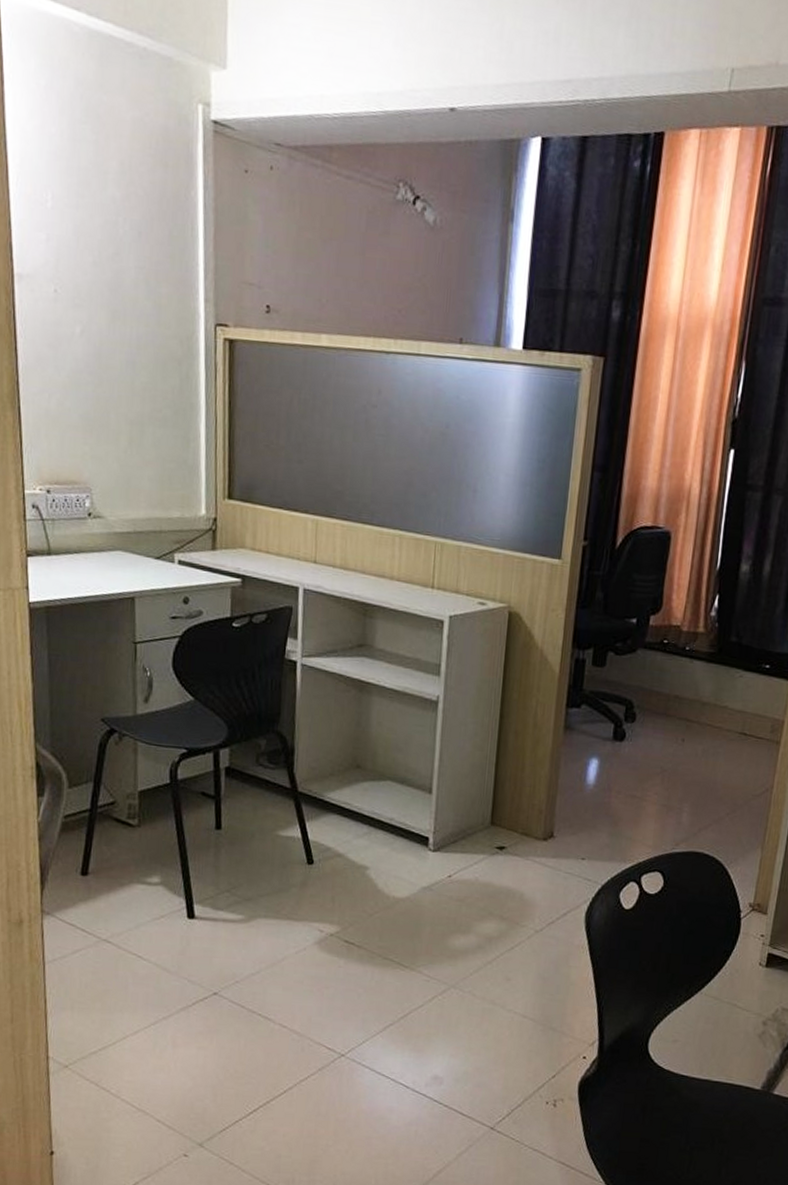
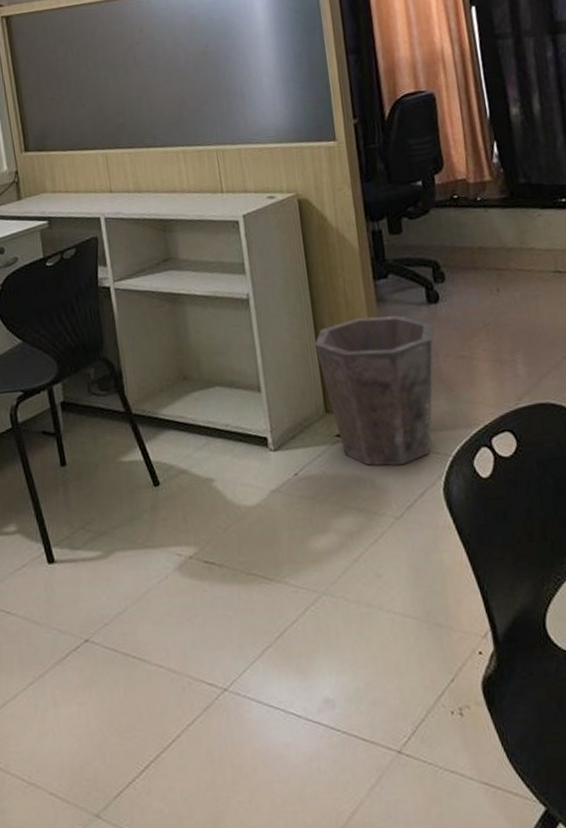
waste bin: none [494,740,614,886] -> present [314,315,434,466]

